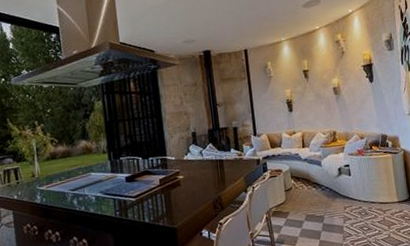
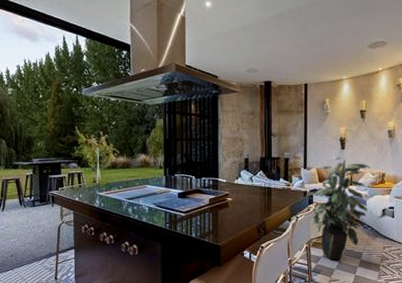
indoor plant: none [268,119,324,228] -> present [312,156,371,260]

